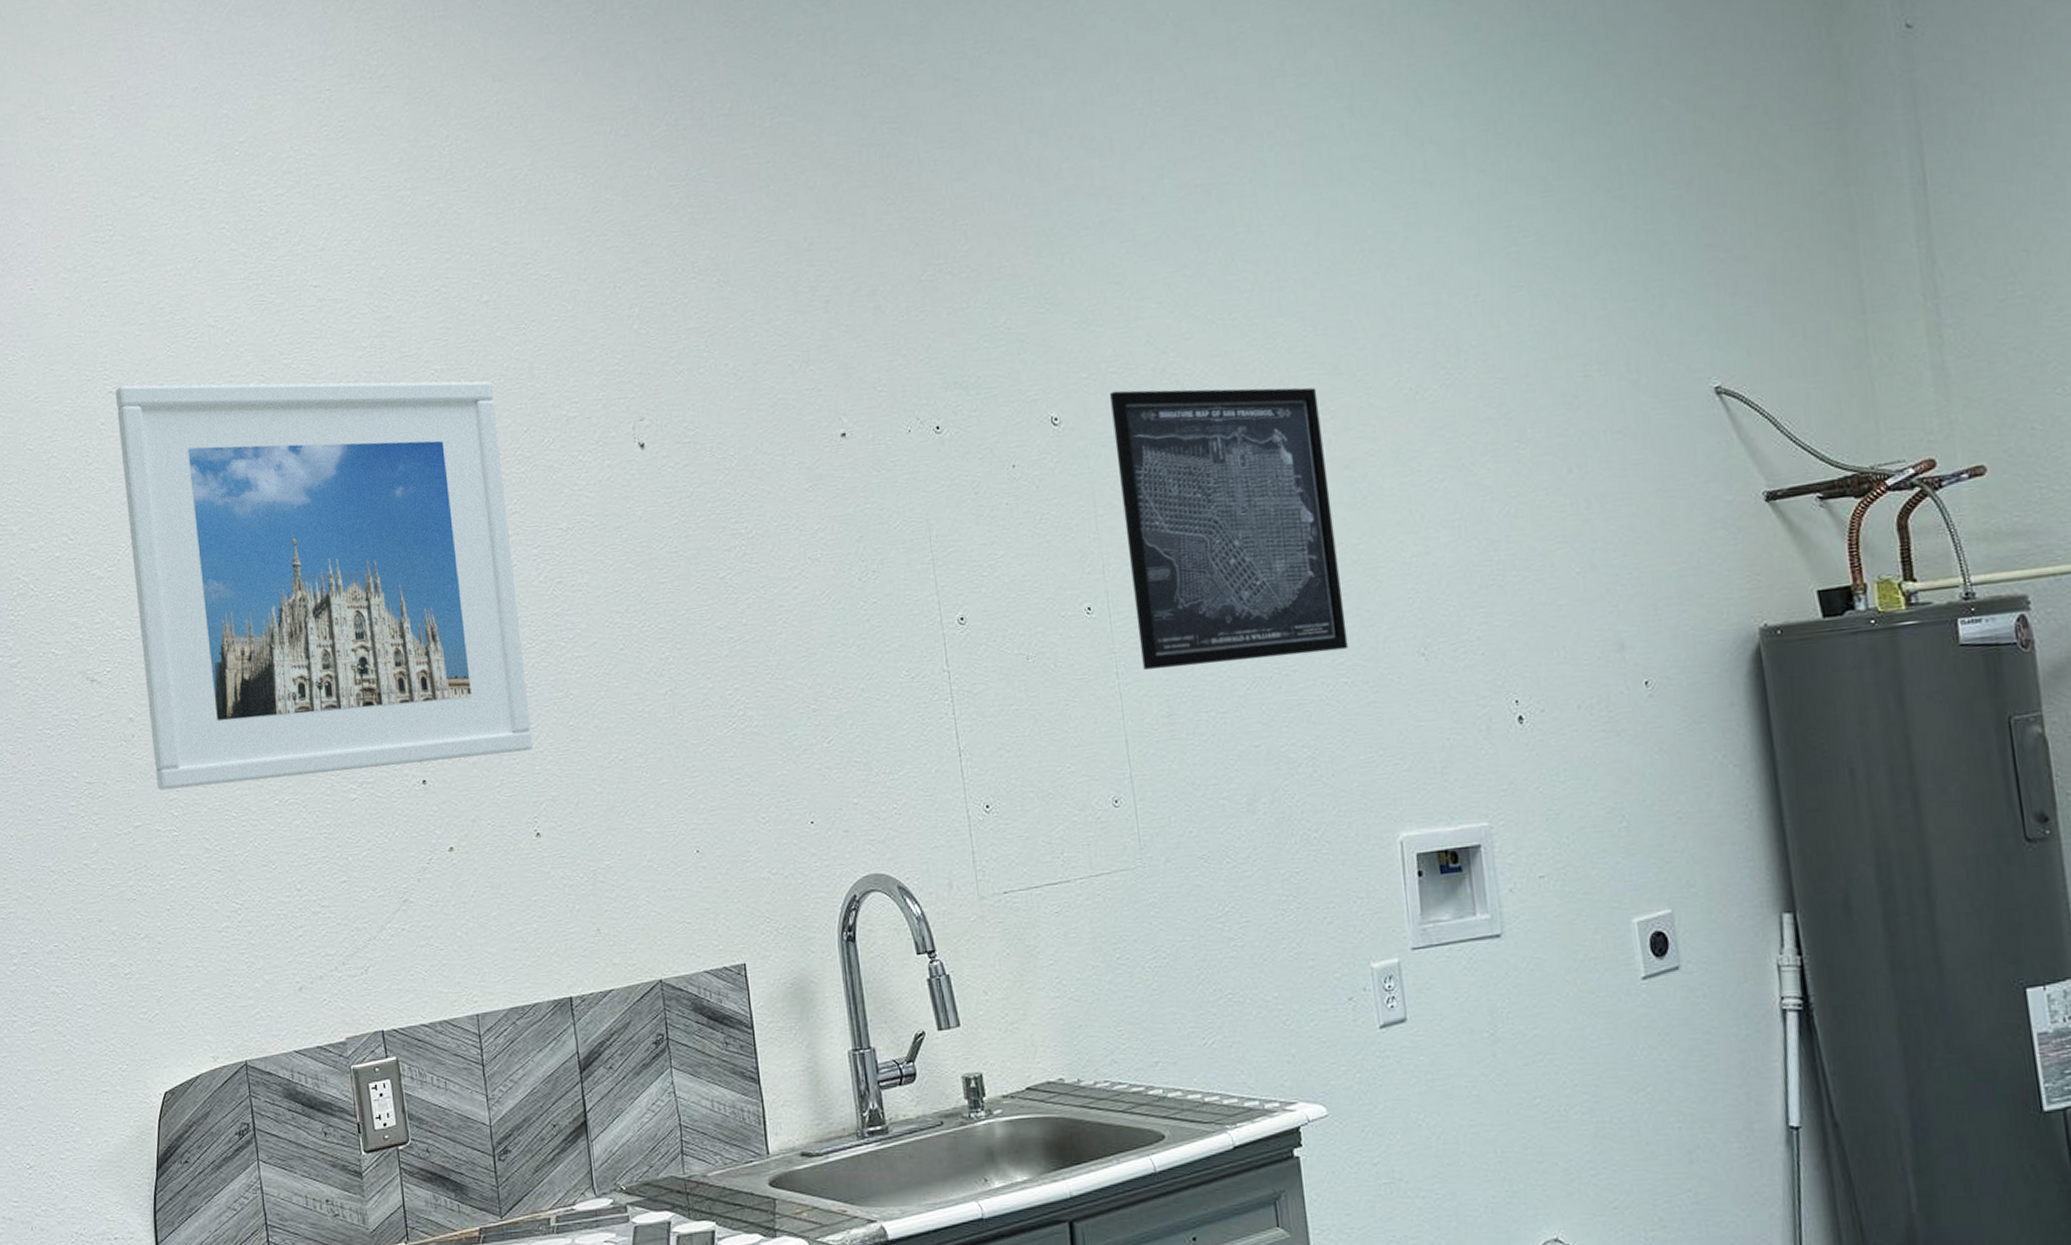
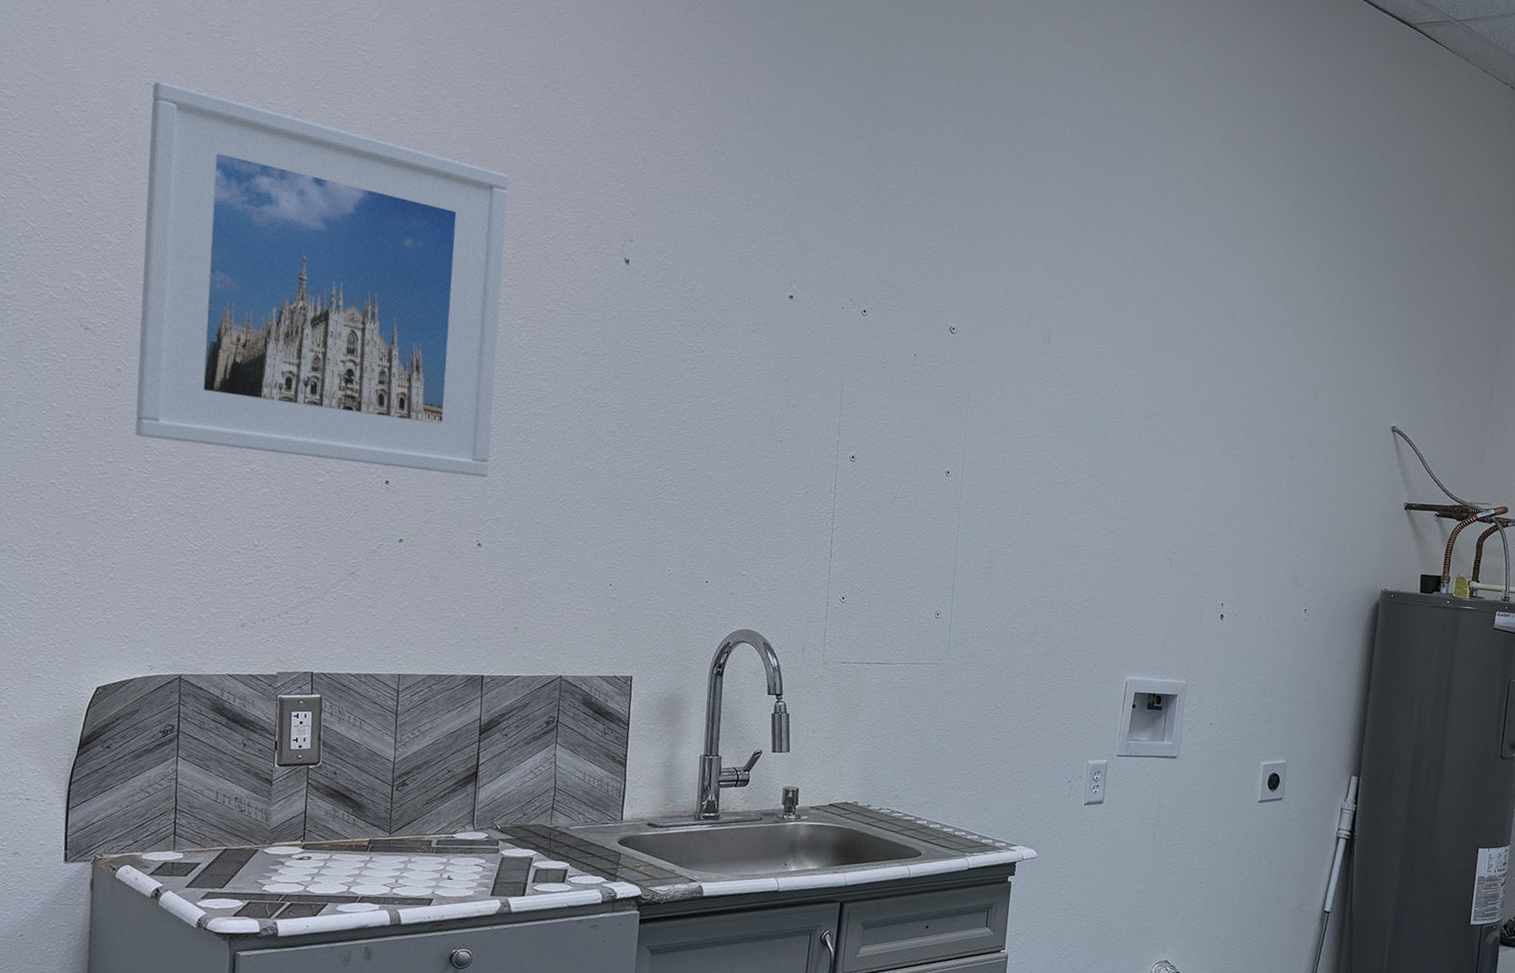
wall art: present [1110,387,1349,670] -> none [977,320,1140,544]

